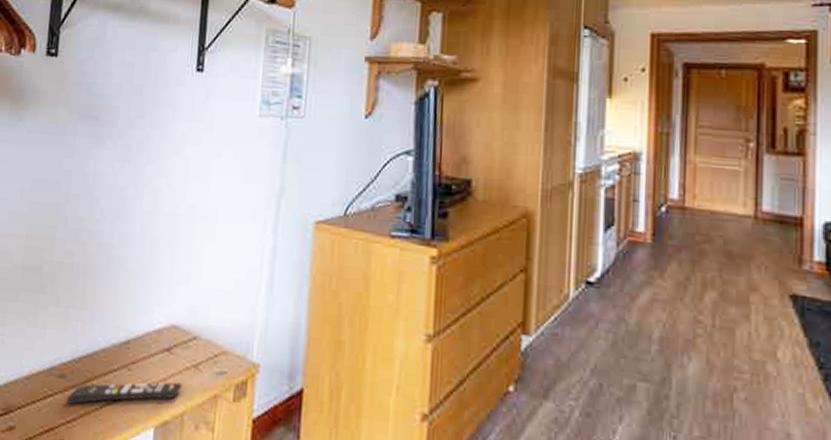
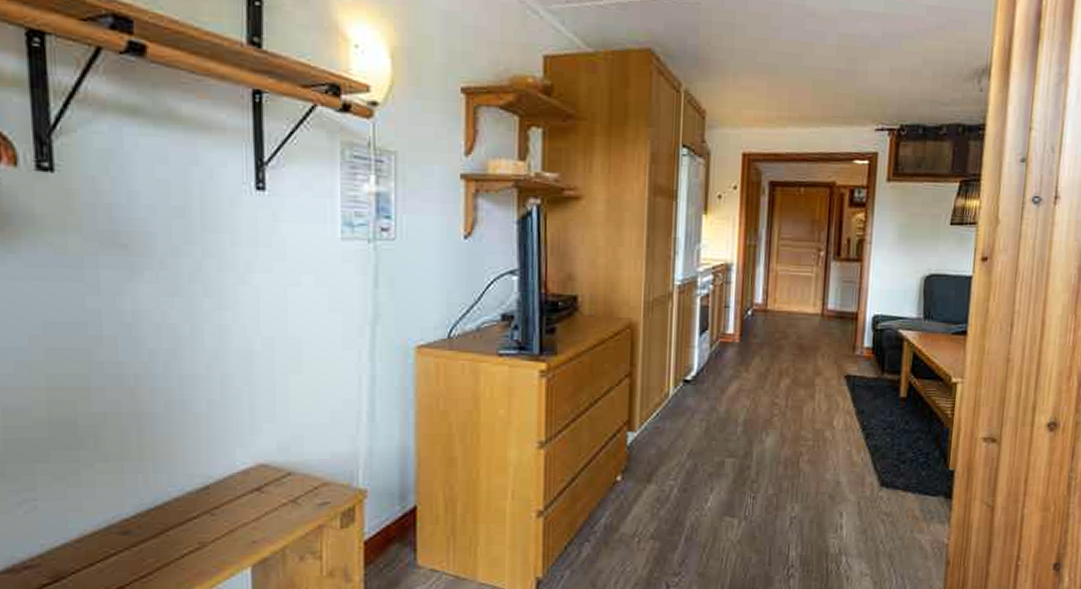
remote control: present [66,382,183,405] -> none [135,519,280,559]

